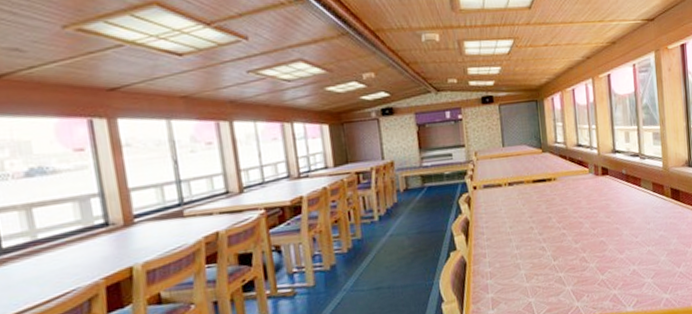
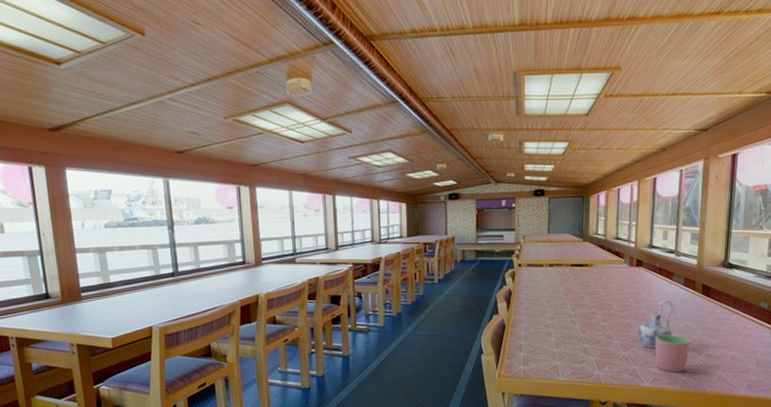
ceramic pitcher: none [612,209,648,267] -> present [637,300,674,349]
cup: none [631,248,668,291] -> present [654,334,690,373]

